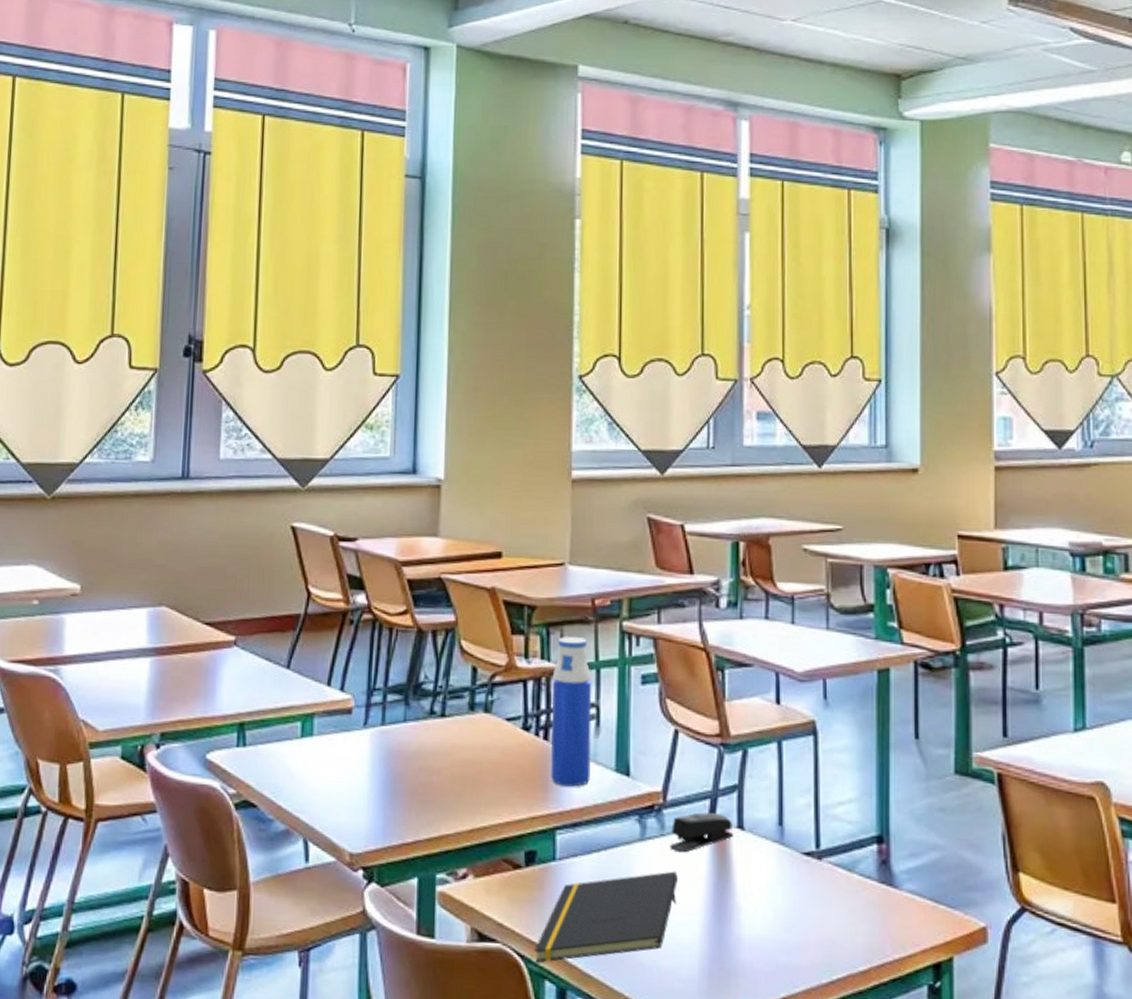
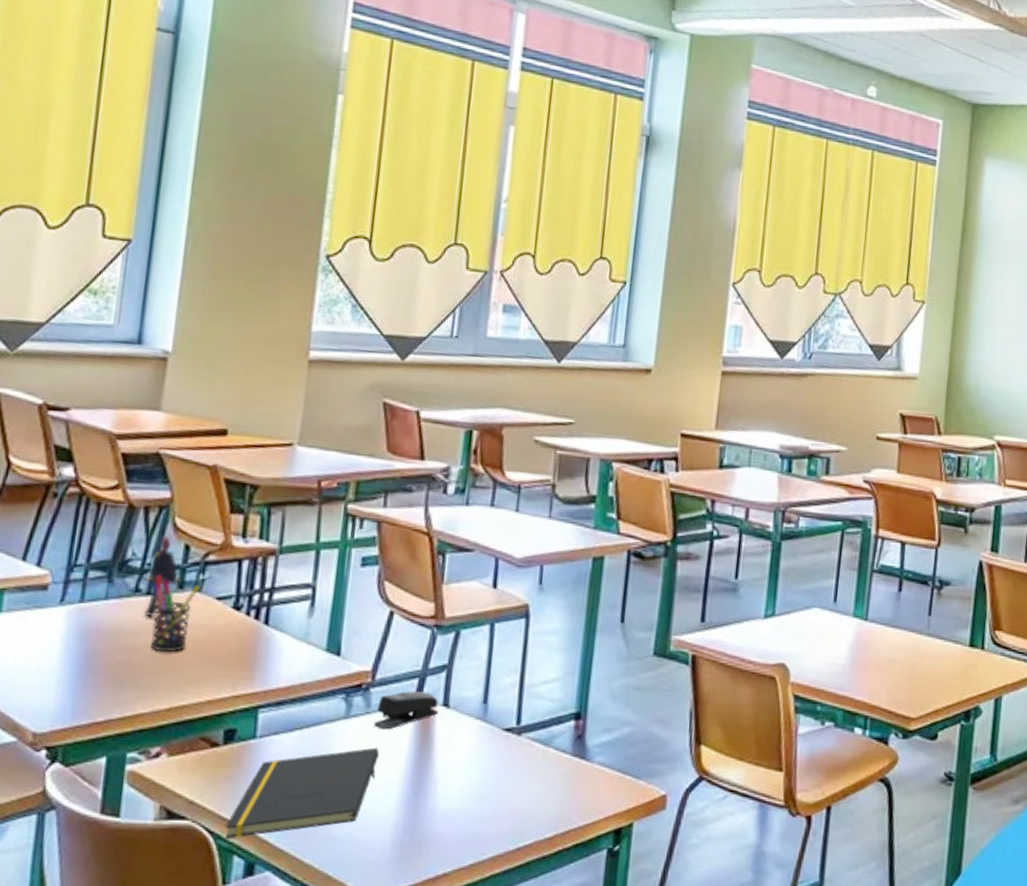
action figure: none [439,658,470,739] -> present [143,535,180,618]
pen holder: none [445,698,489,774] -> present [150,575,200,653]
water bottle: present [551,637,592,787] -> none [258,517,311,666]

